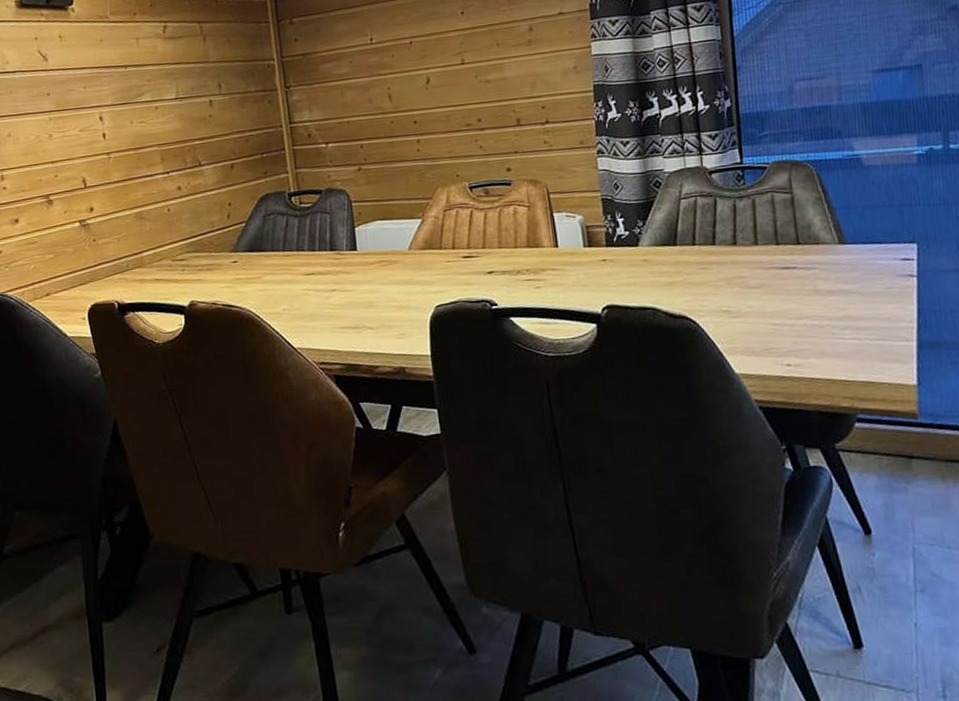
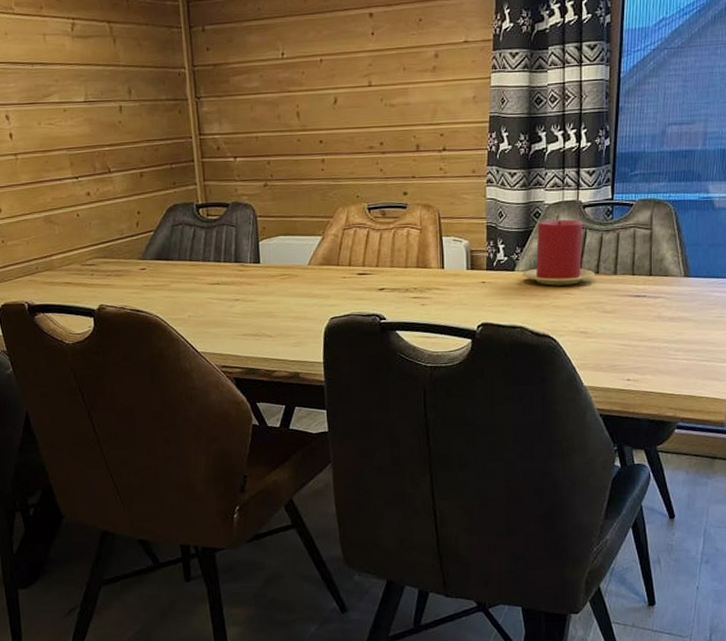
candle: none [647,187,733,260] -> present [522,219,595,286]

